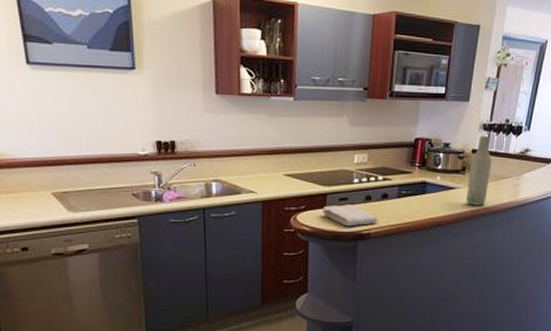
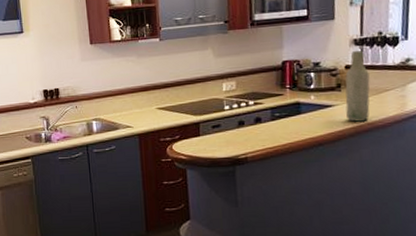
washcloth: present [322,204,379,227] -> none [196,131,255,153]

